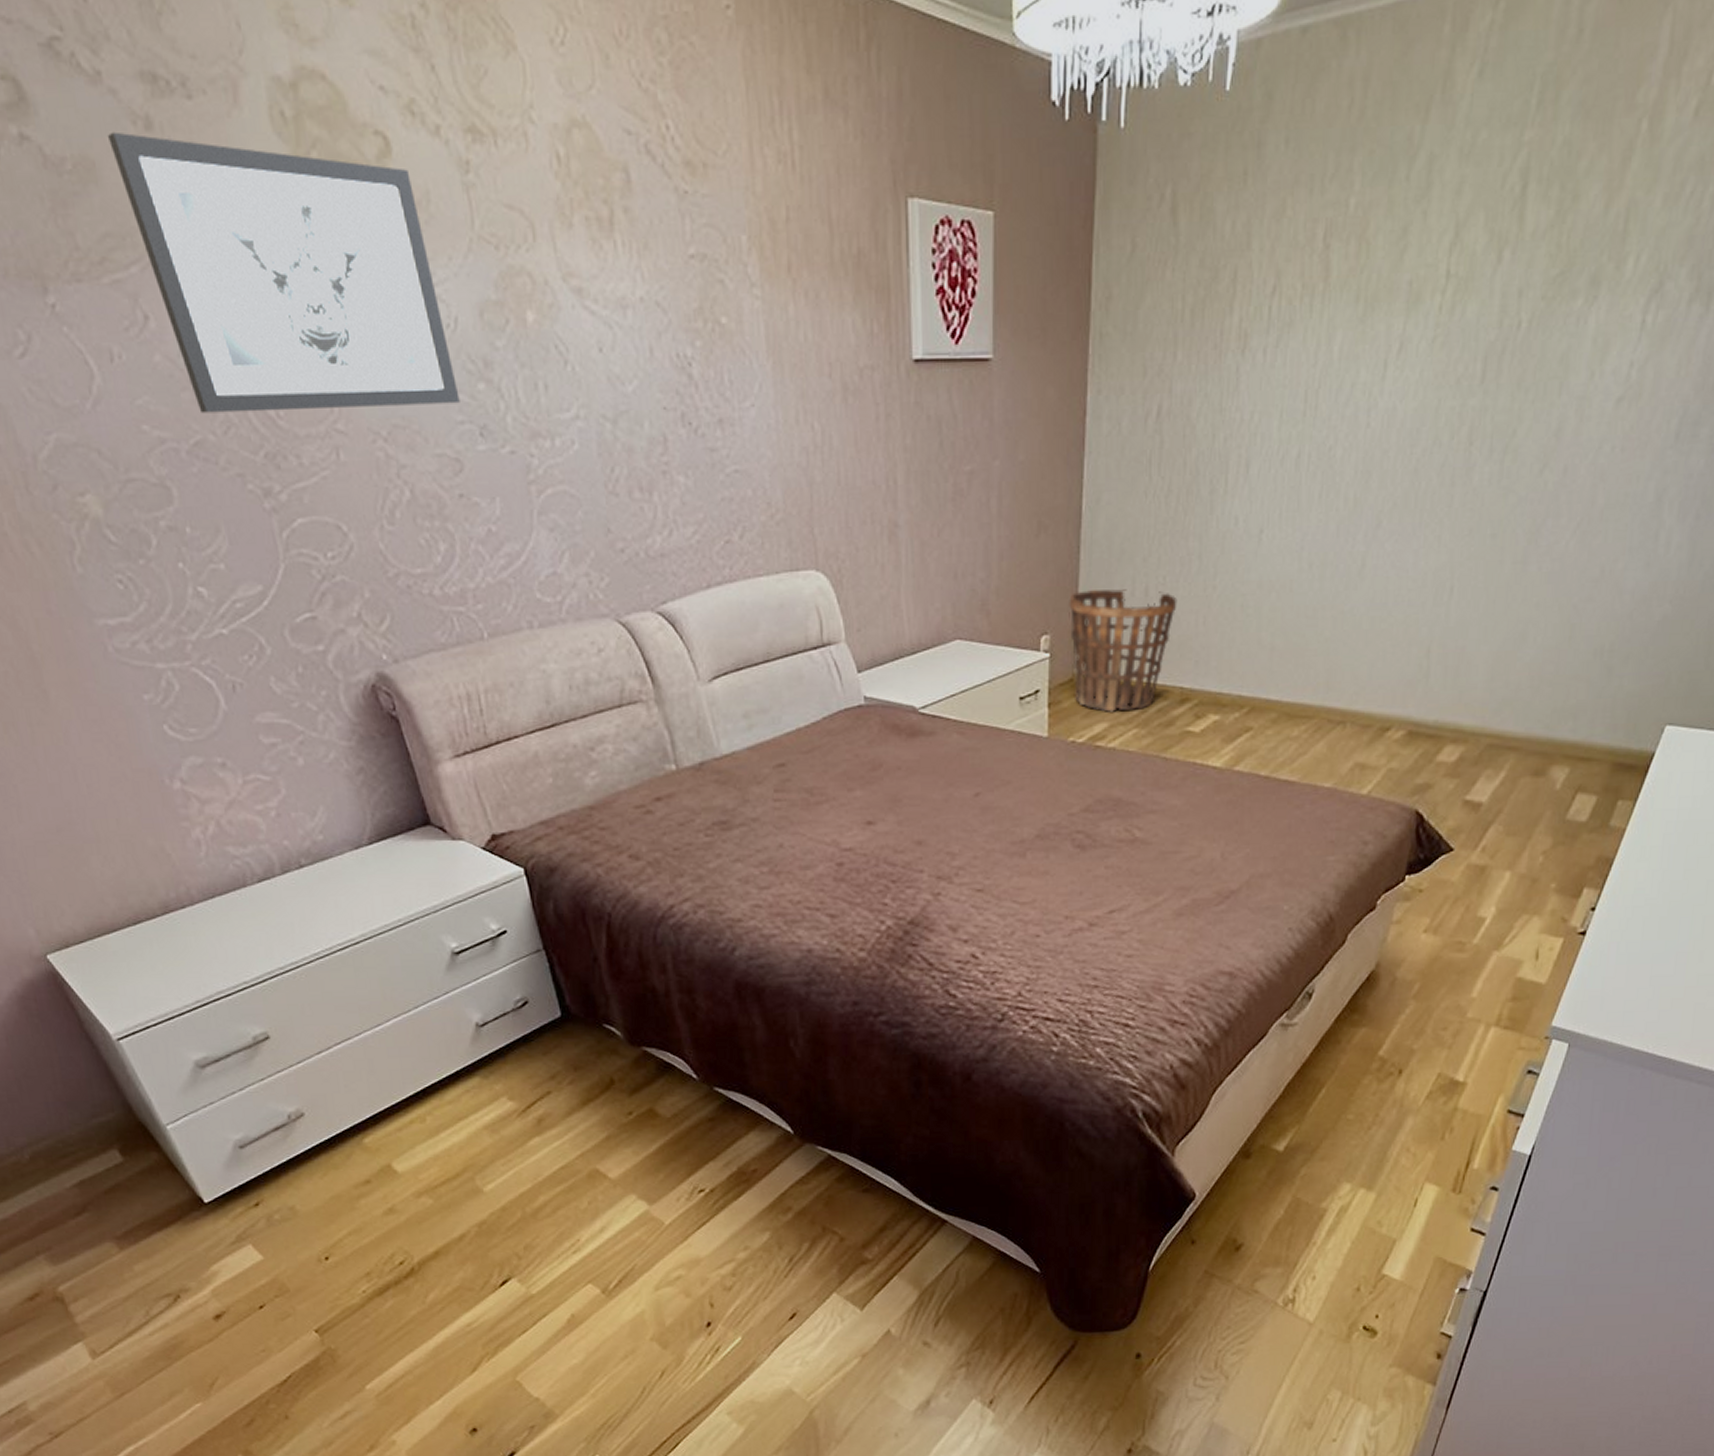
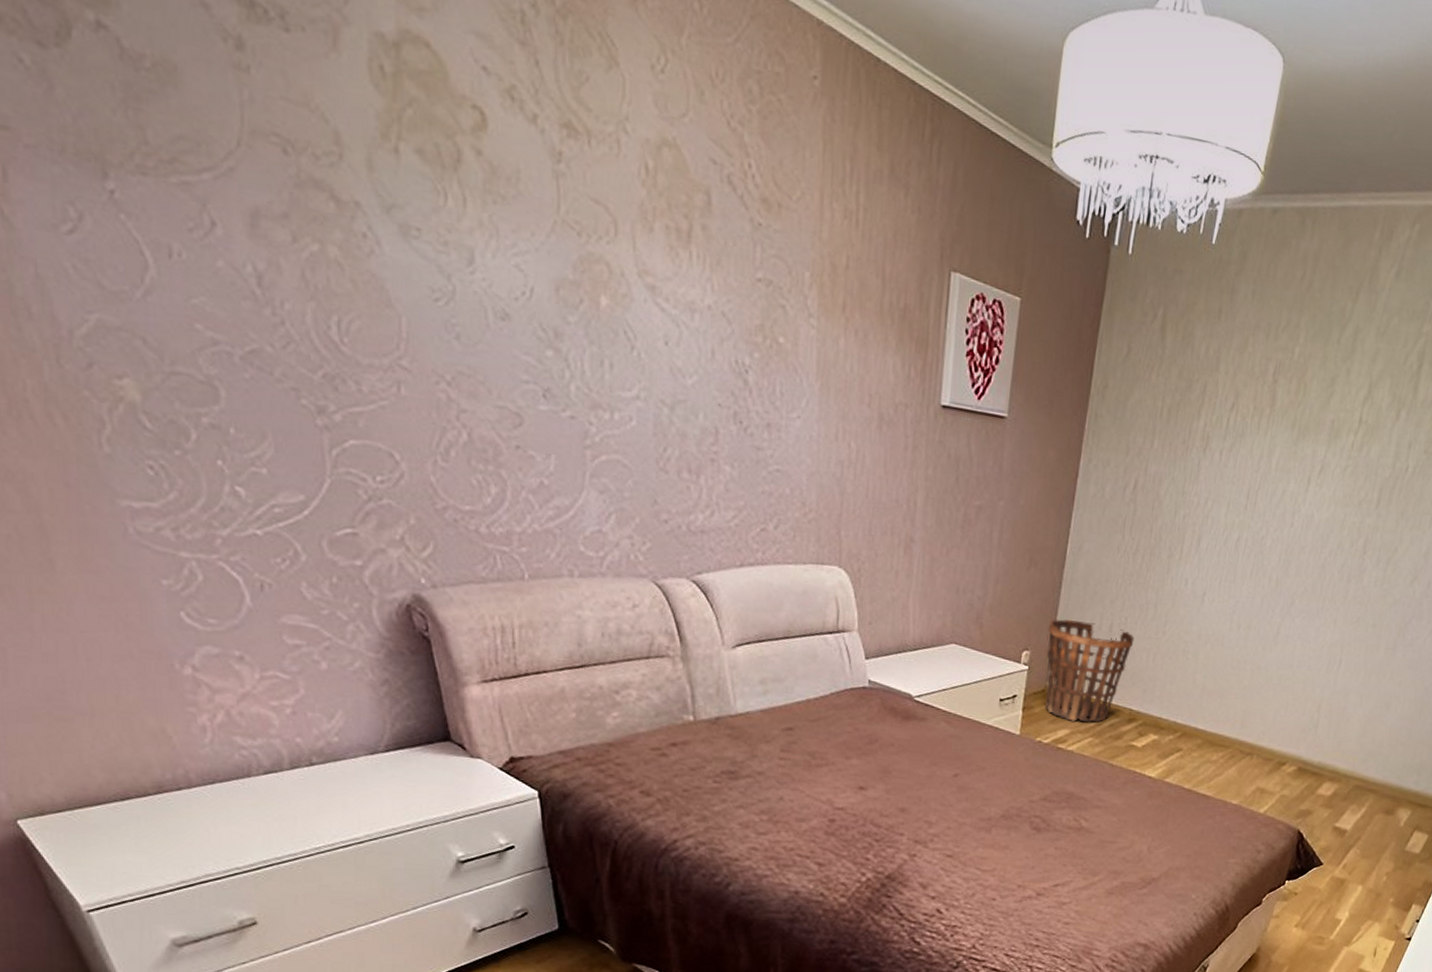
wall art: present [107,131,460,414] -> none [193,42,527,365]

